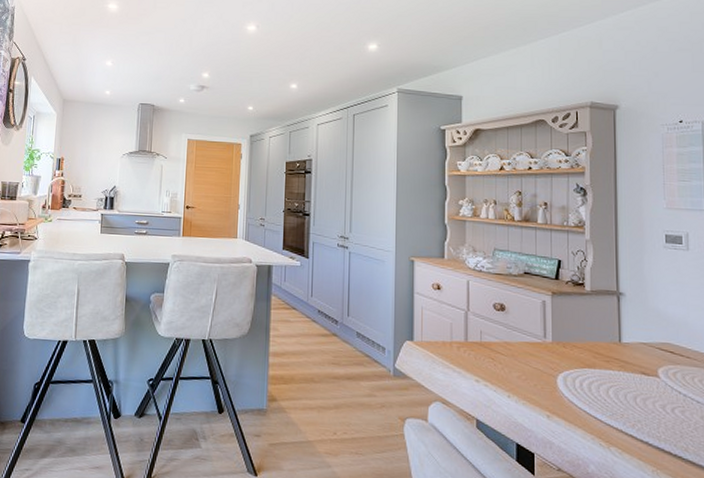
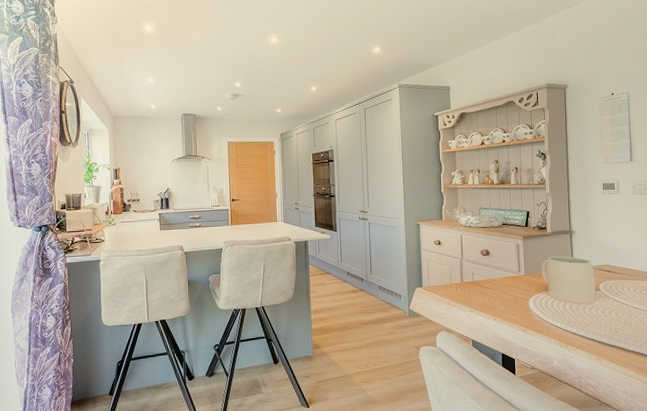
mug: none [574,322,652,395] -> present [541,256,596,305]

